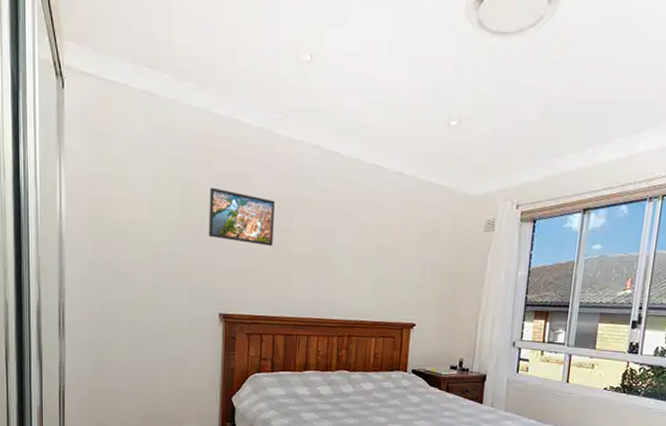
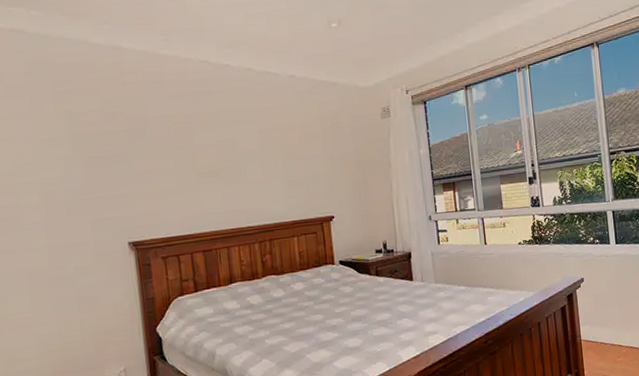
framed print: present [208,187,275,246] -> none [99,115,176,166]

